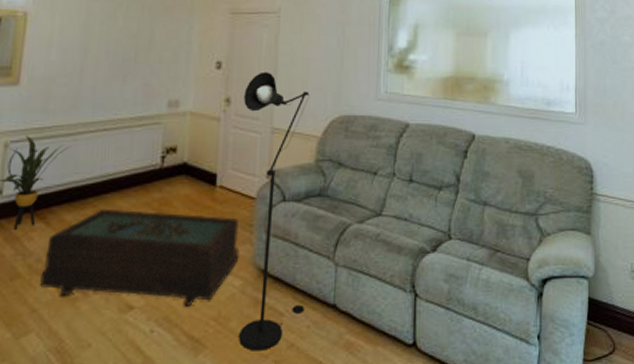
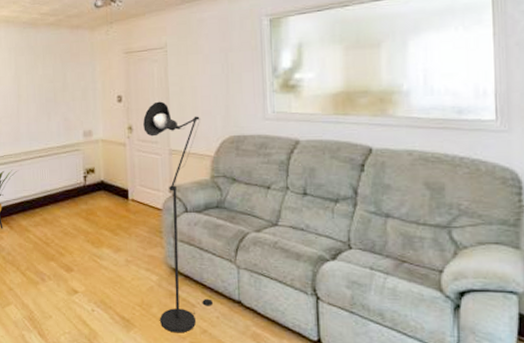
coffee table: present [40,208,240,306] -> none [12,217,154,294]

